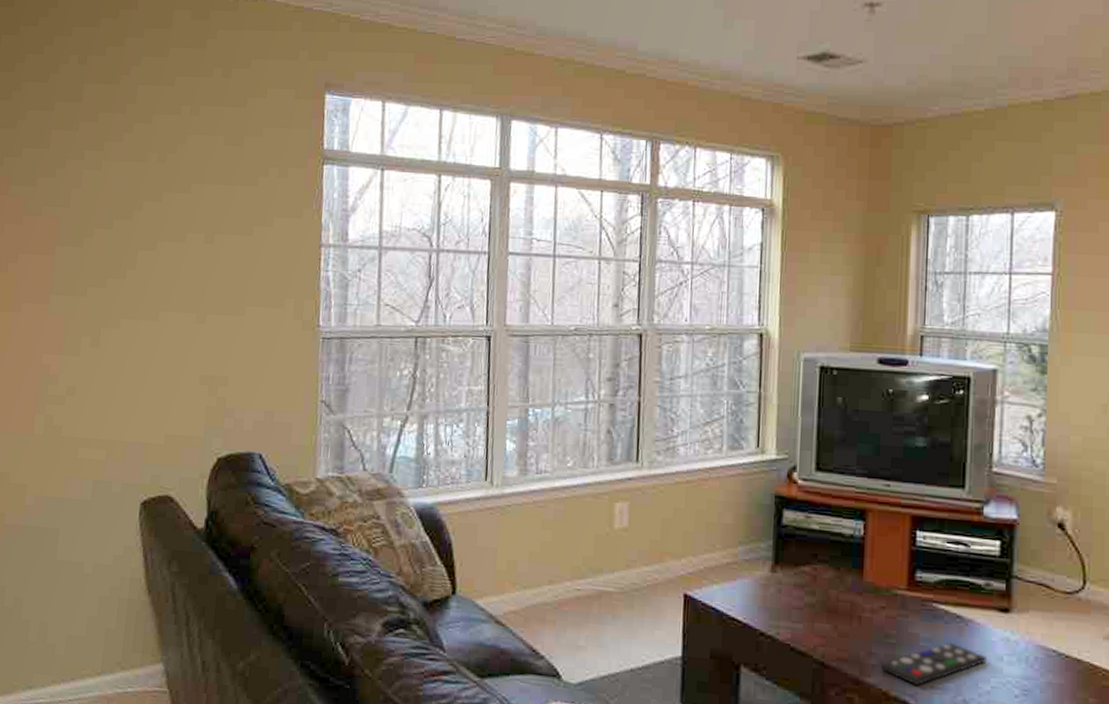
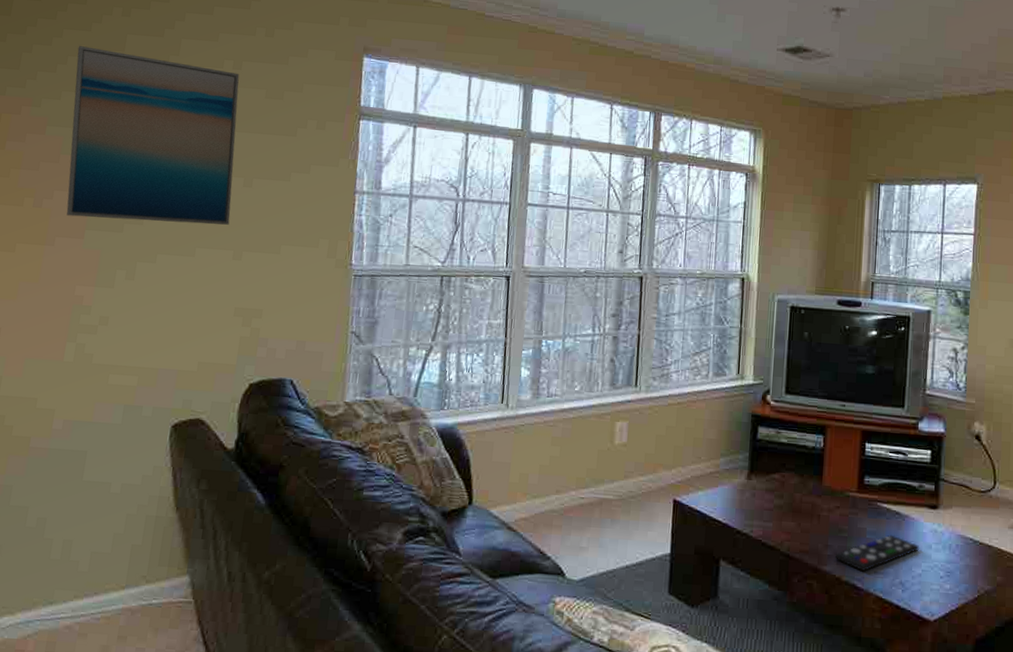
wall art: none [31,99,197,286] -> present [66,46,240,225]

